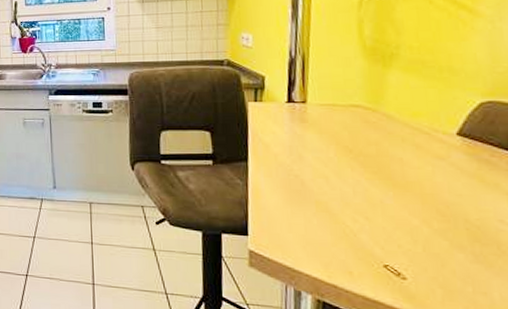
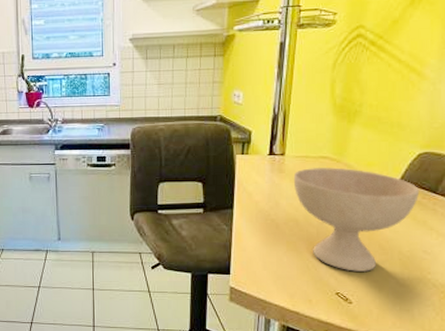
bowl: none [318,116,487,242] -> present [293,167,420,272]

